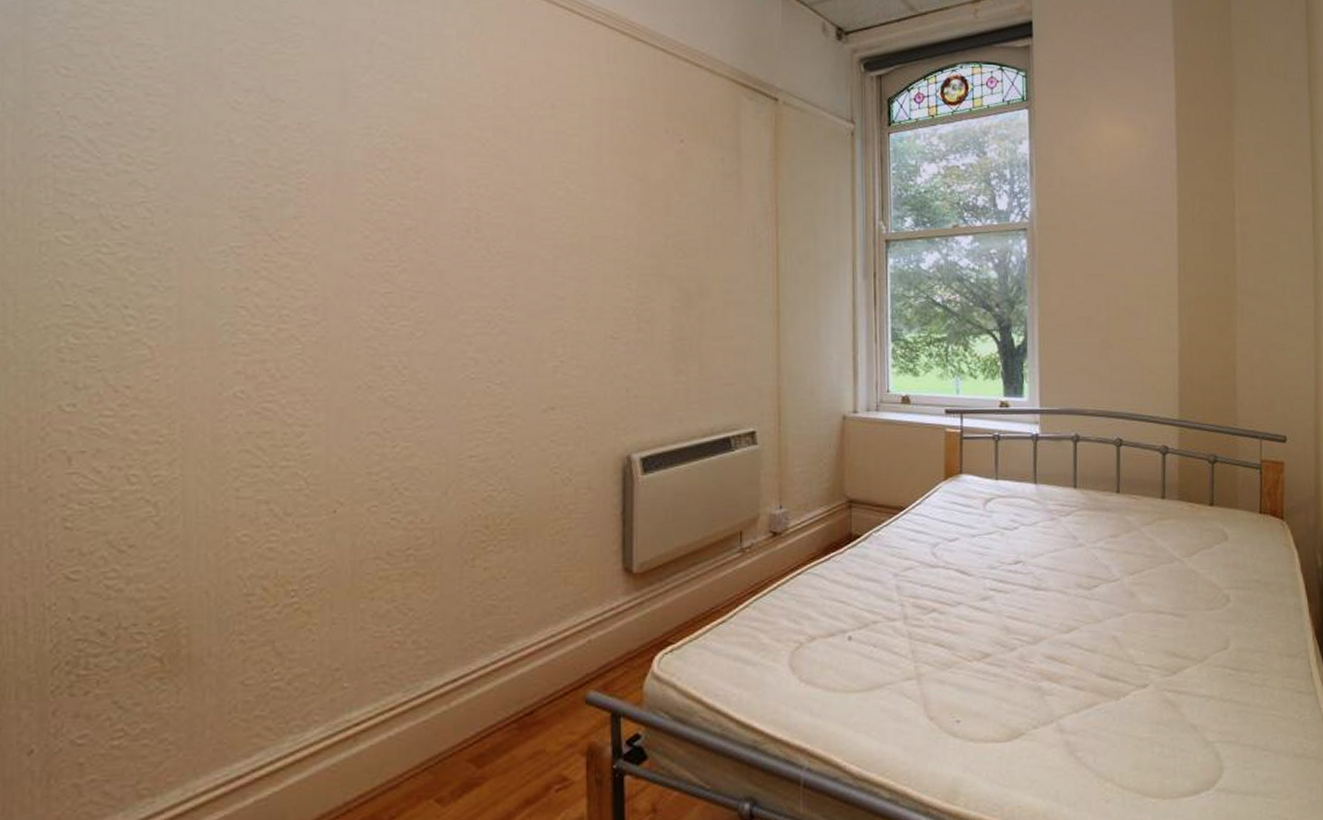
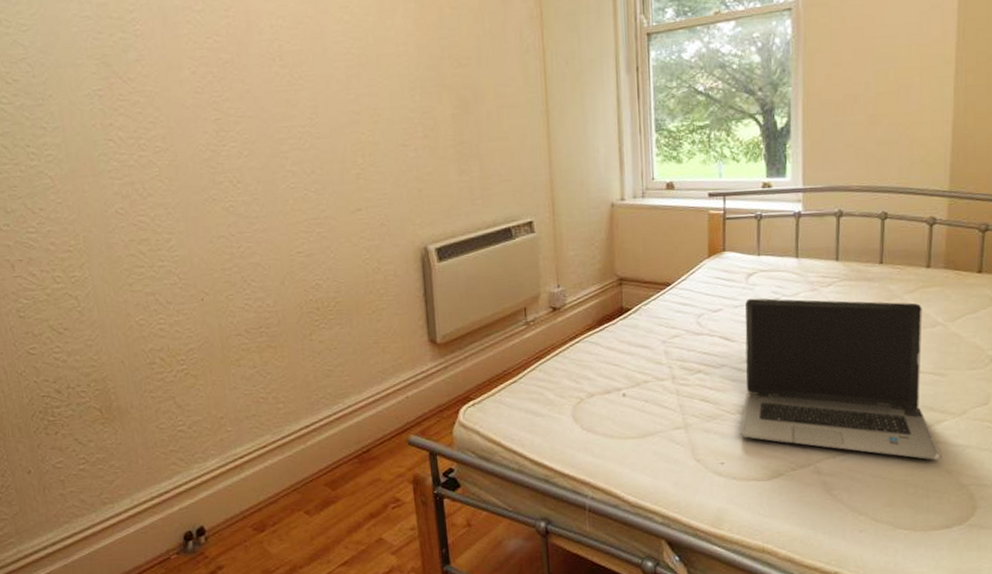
laptop computer: none [977,526,1187,714] -> present [740,298,942,460]

